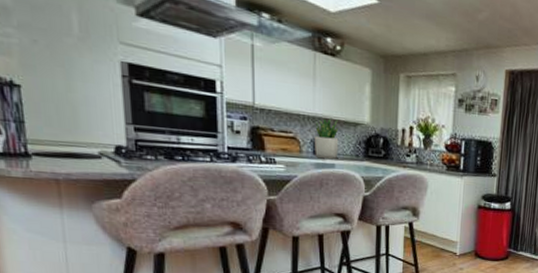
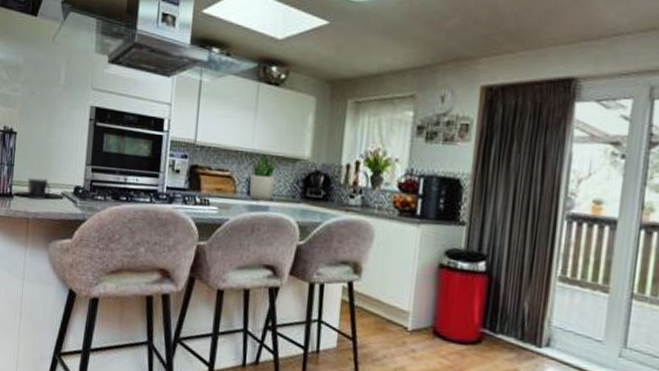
mug: none [48,136,84,161] -> present [26,177,51,201]

